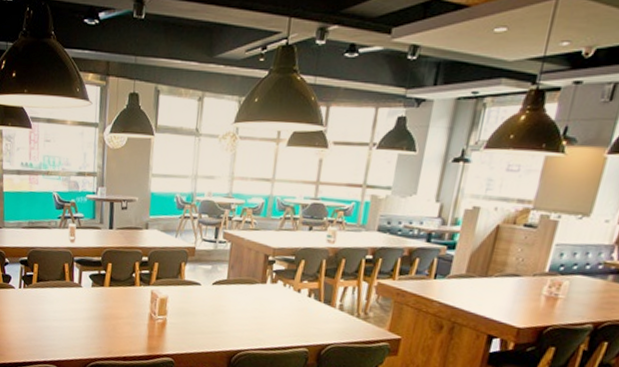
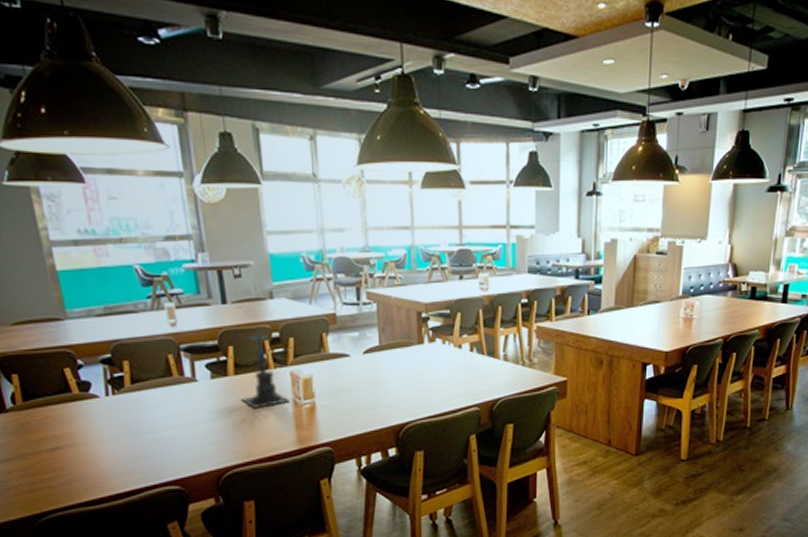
candle holder: none [111,252,148,317] -> present [242,328,291,408]

